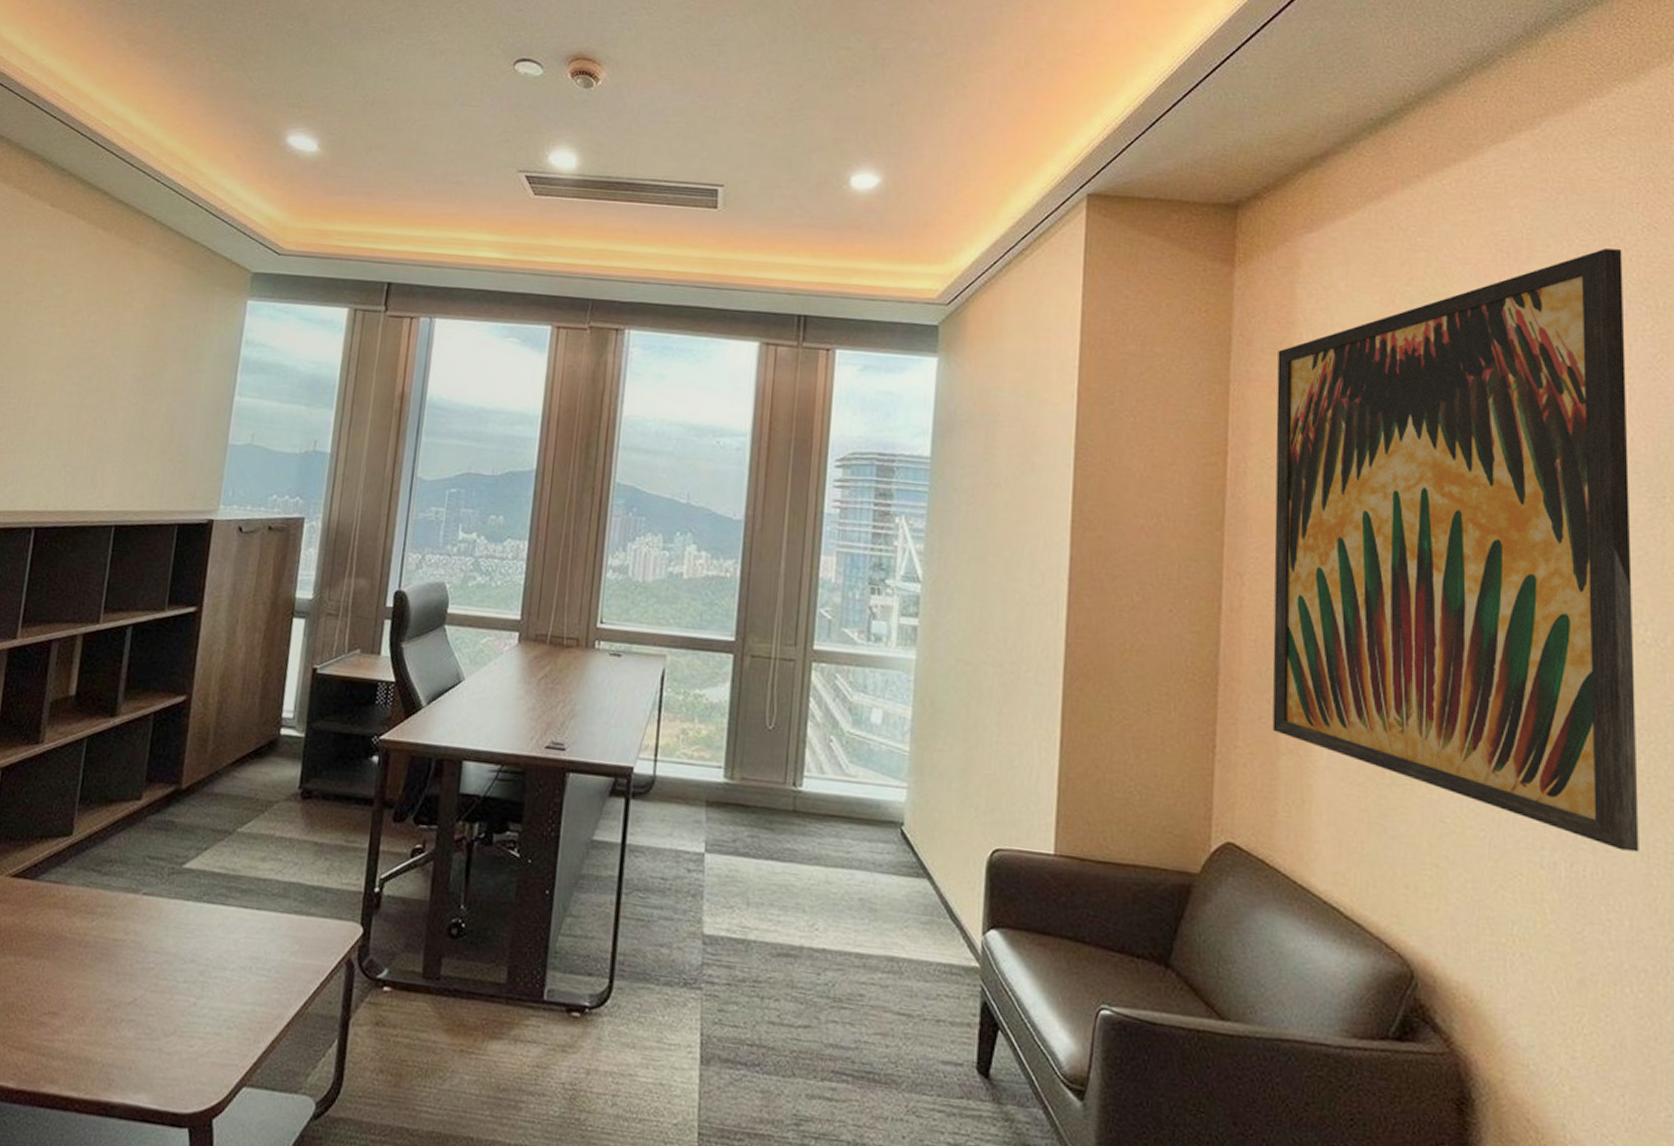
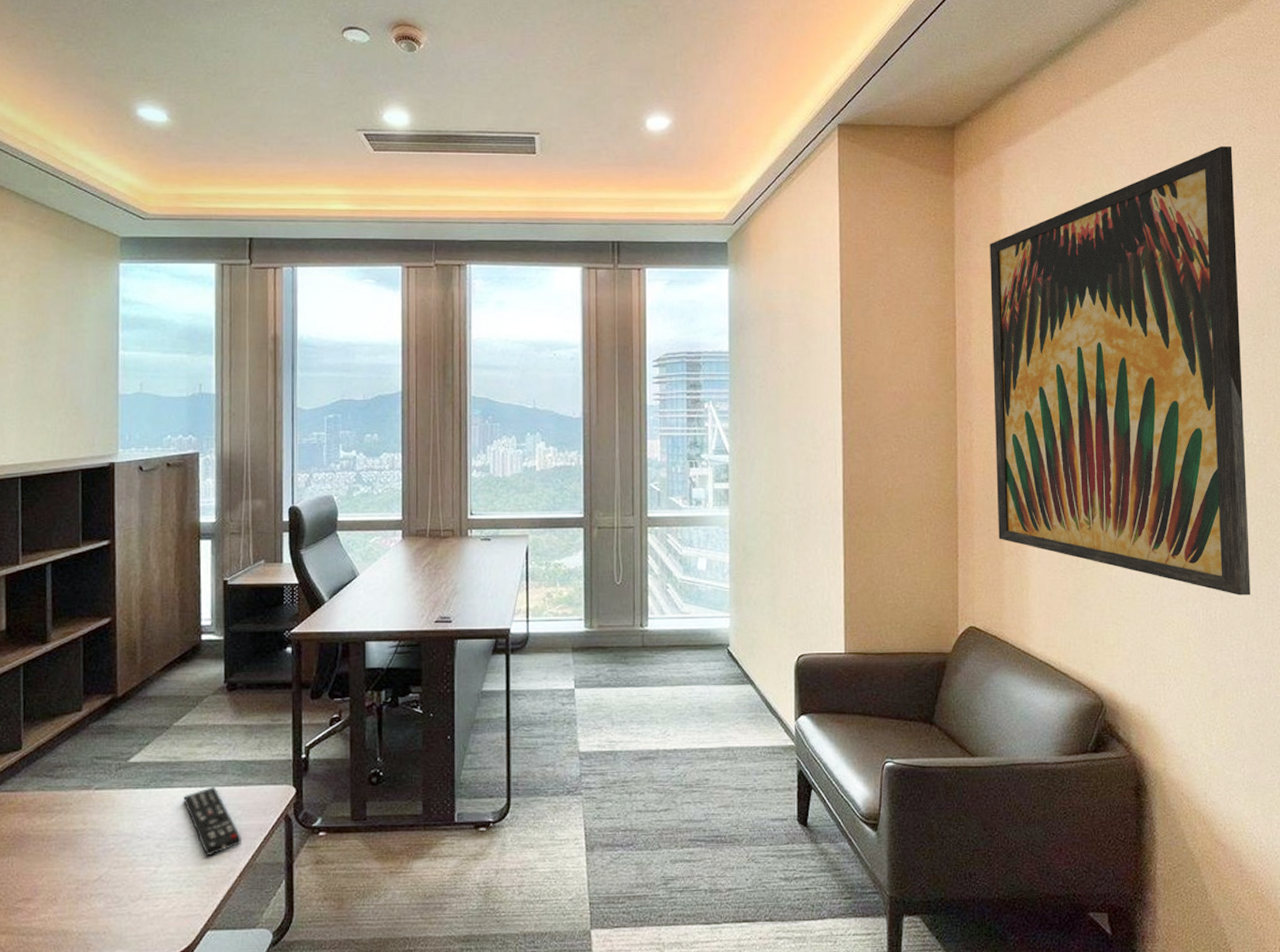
remote control: none [236,911,296,996] -> present [183,787,243,857]

